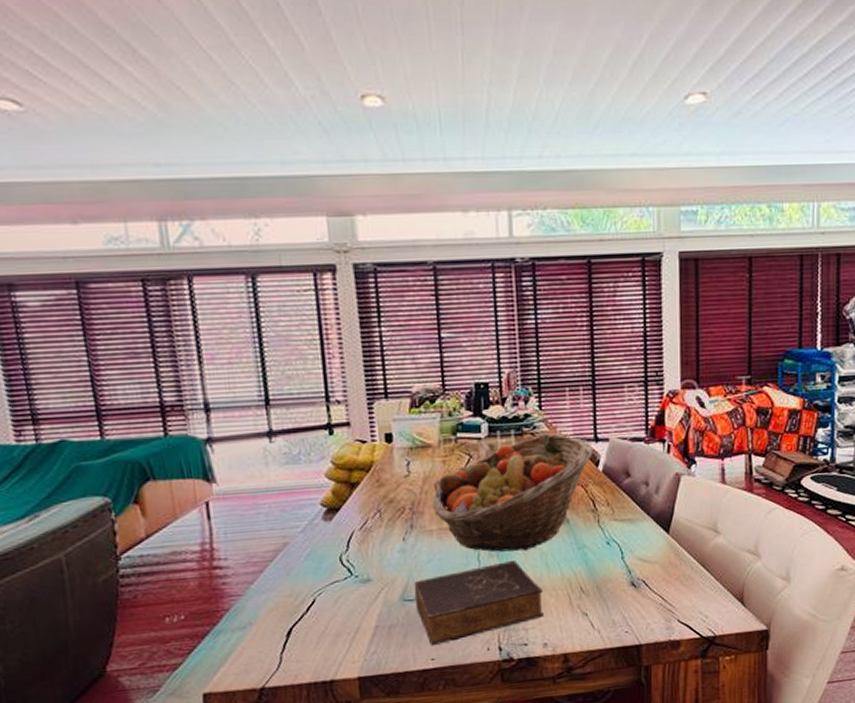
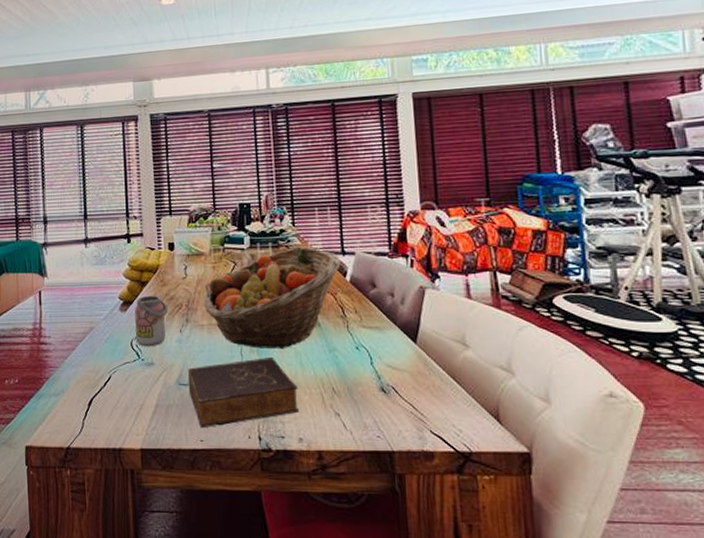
beverage can: none [343,498,388,561] -> present [135,295,169,347]

